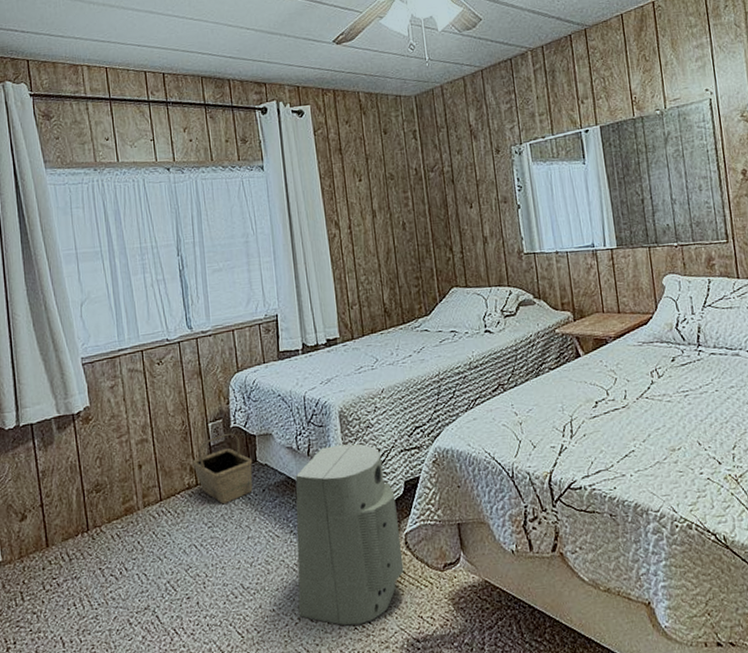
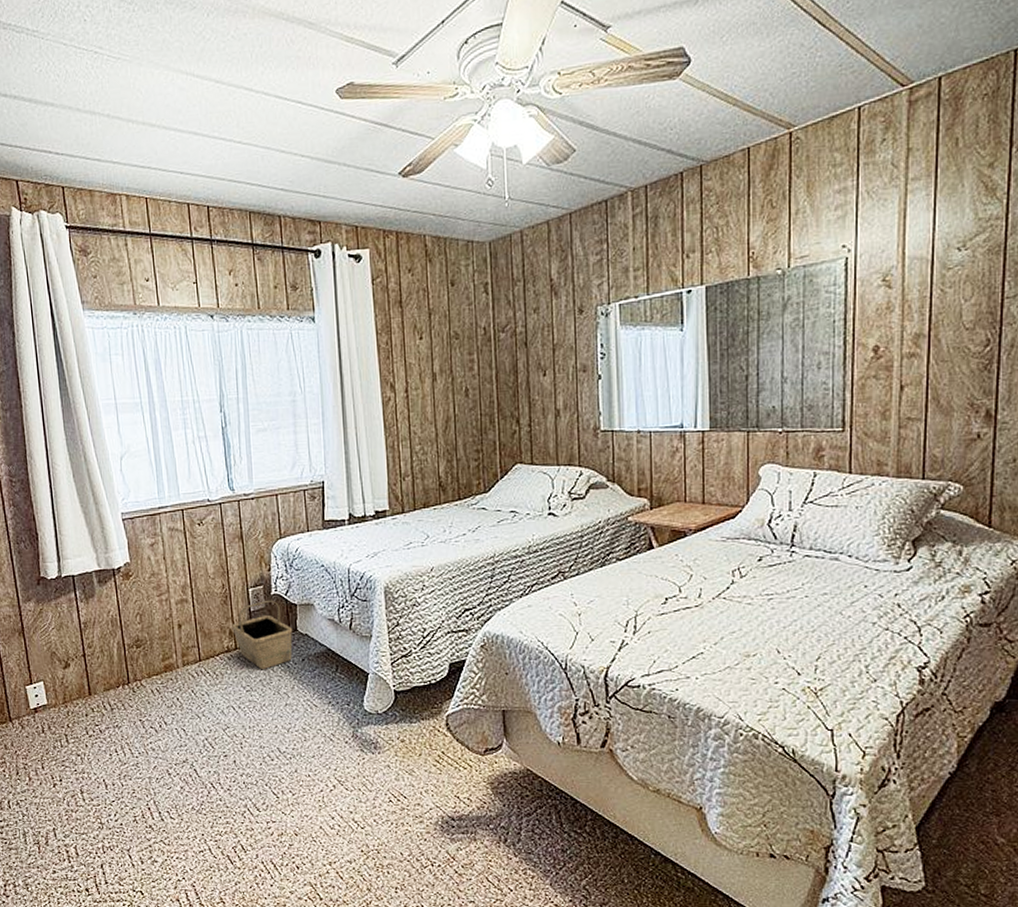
air purifier: present [295,444,404,626] -> none [333,621,443,798]

